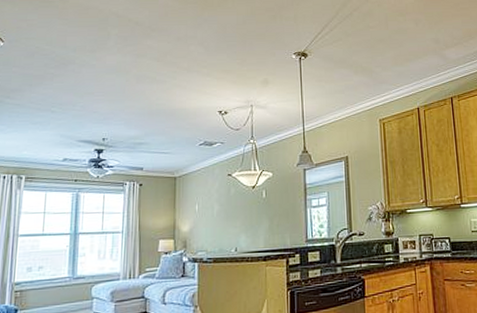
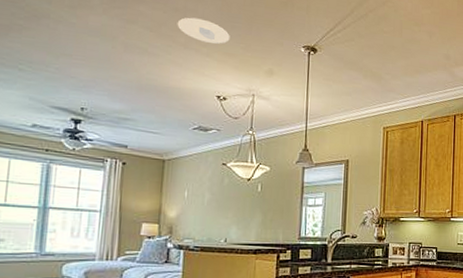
recessed light: none [180,43,227,64] -> present [177,17,230,44]

